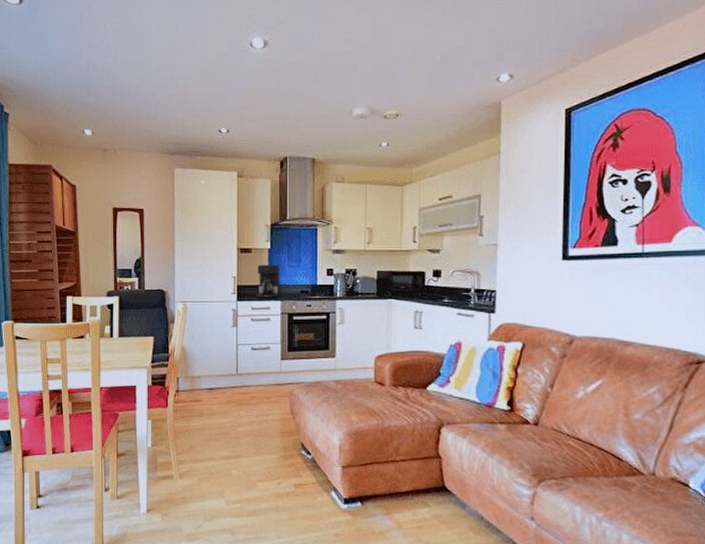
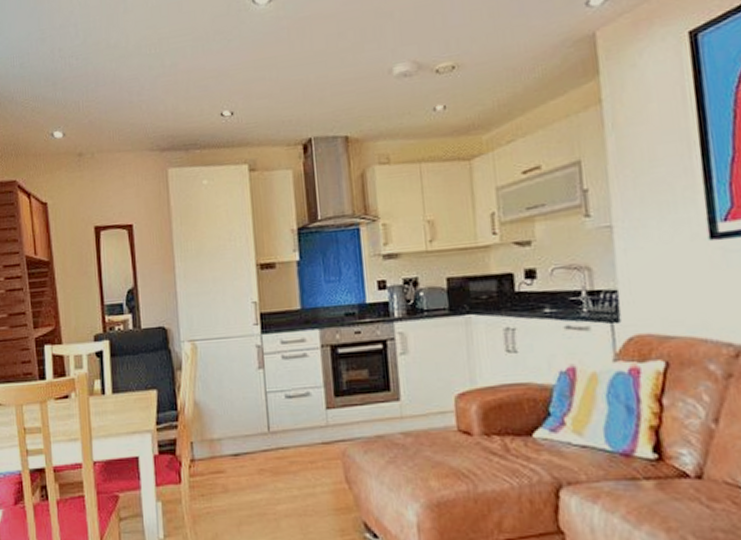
coffee maker: present [256,264,280,299] -> none [285,280,318,329]

